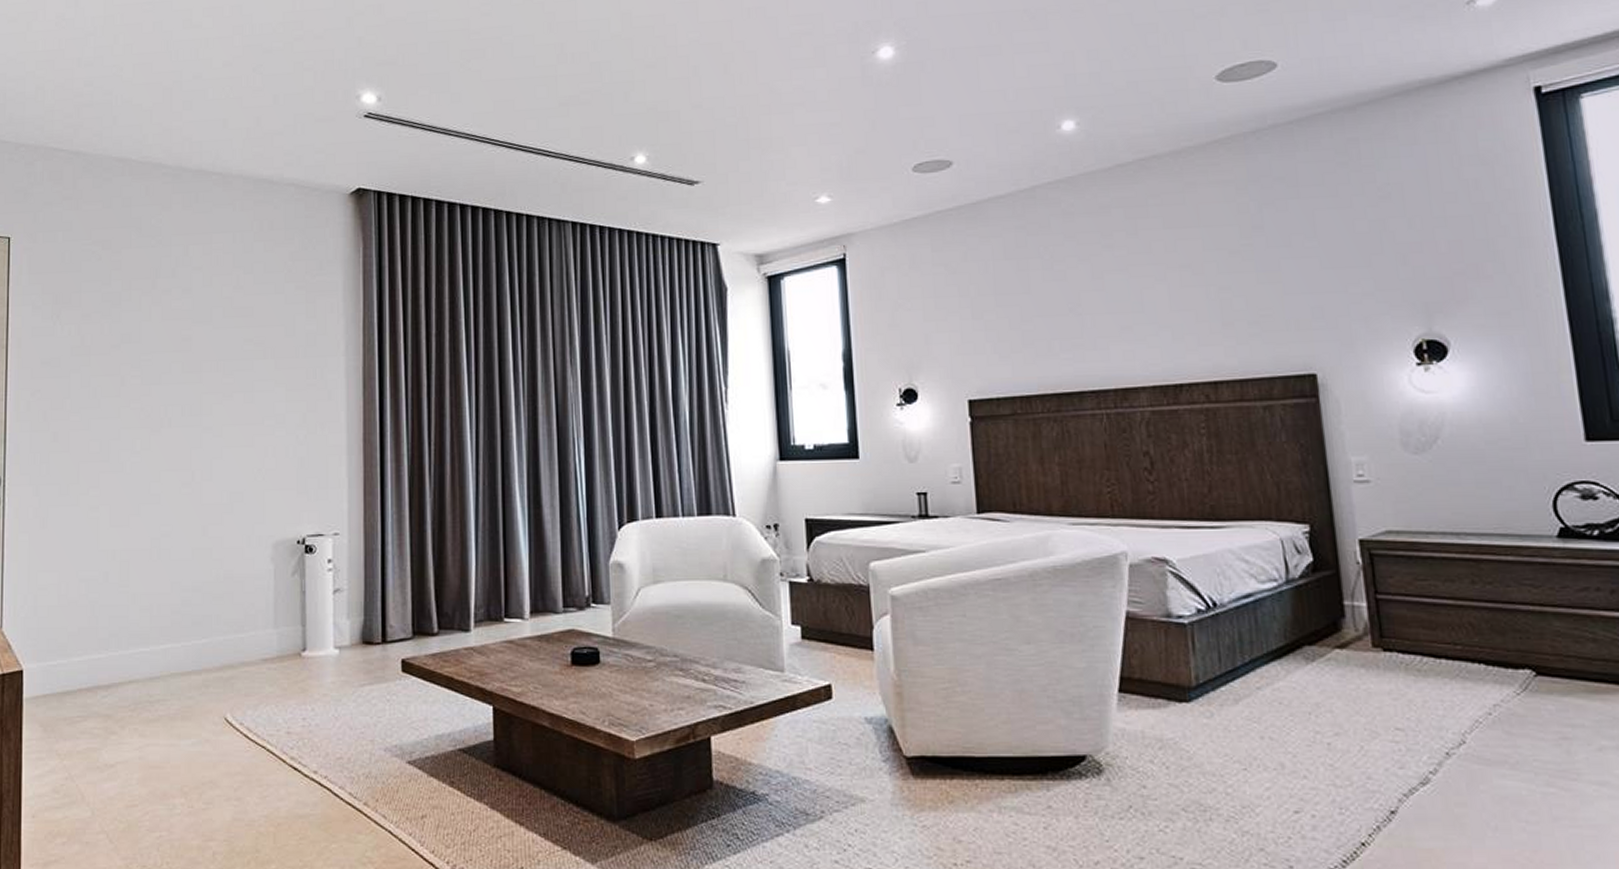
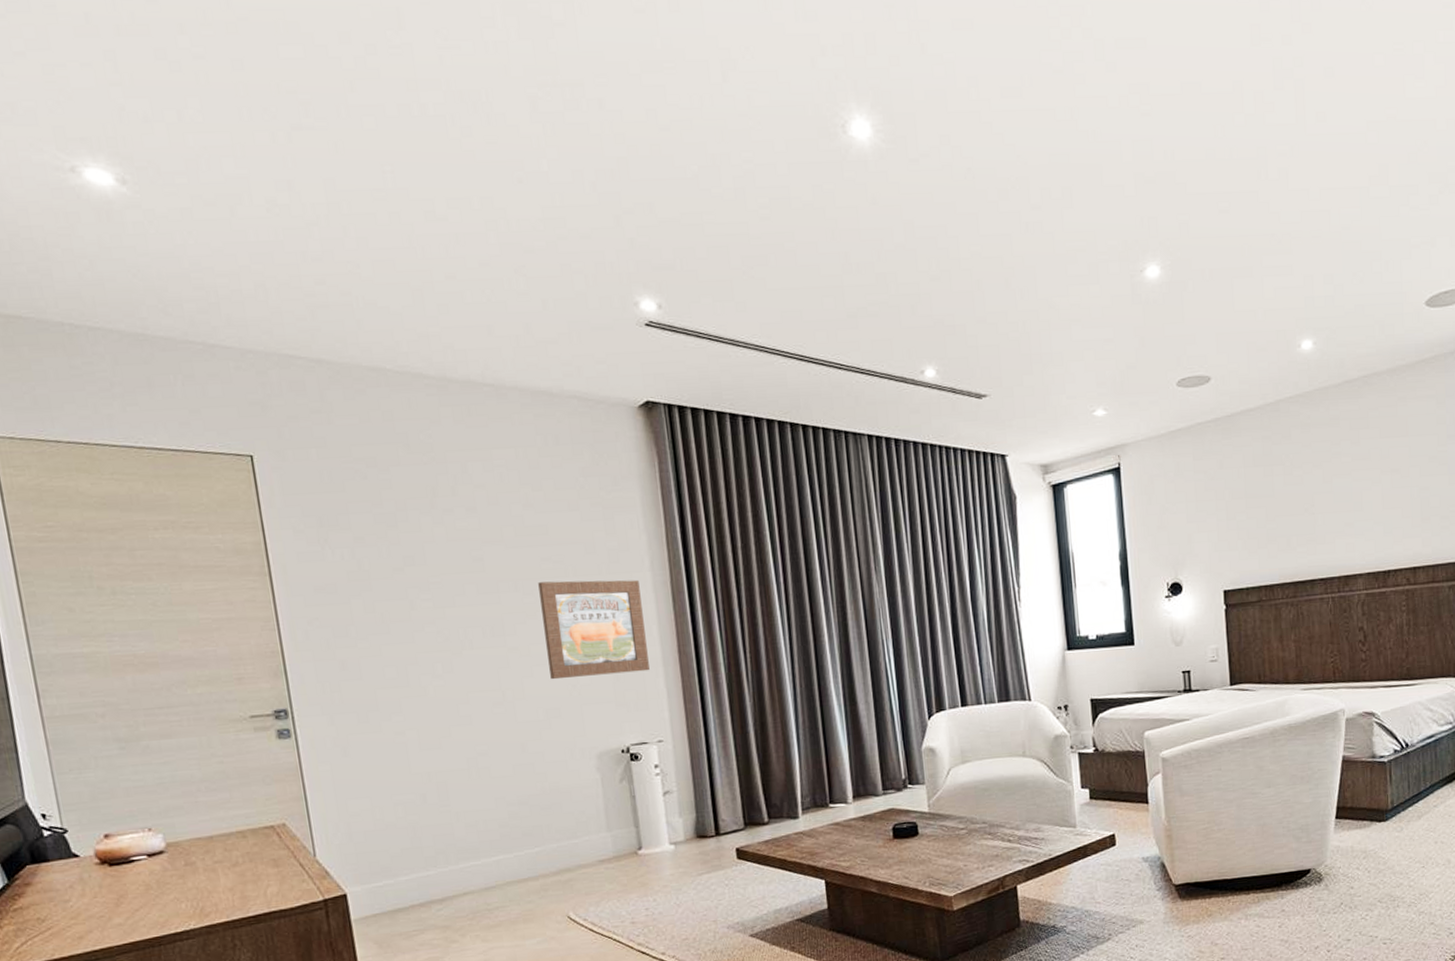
wall art: none [238,362,333,463] -> present [538,579,650,680]

